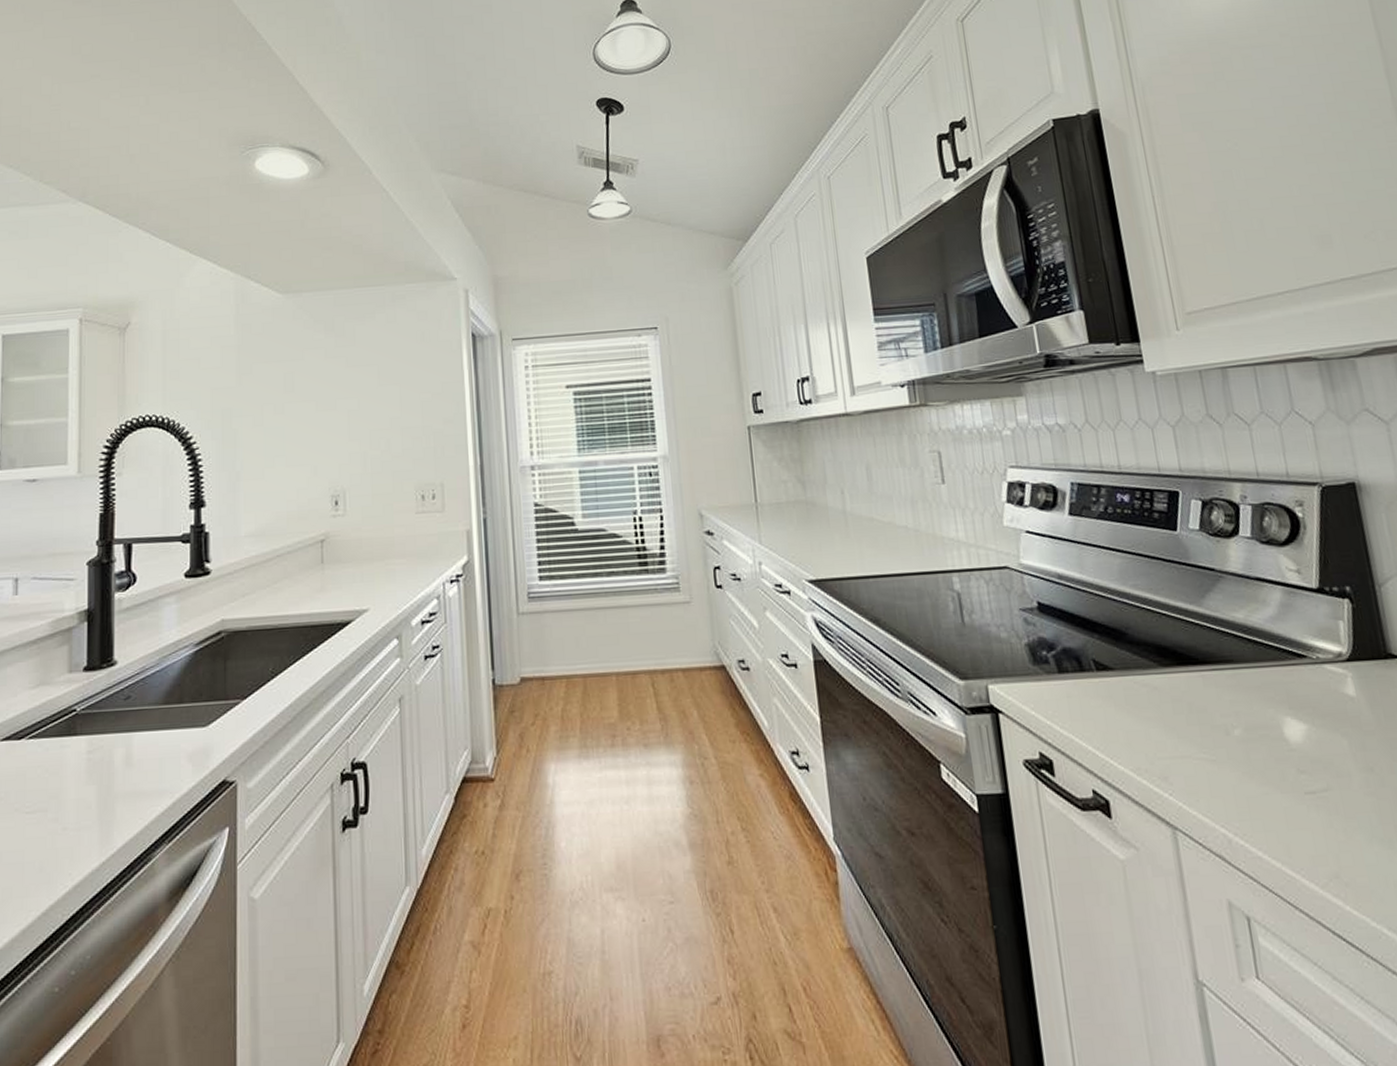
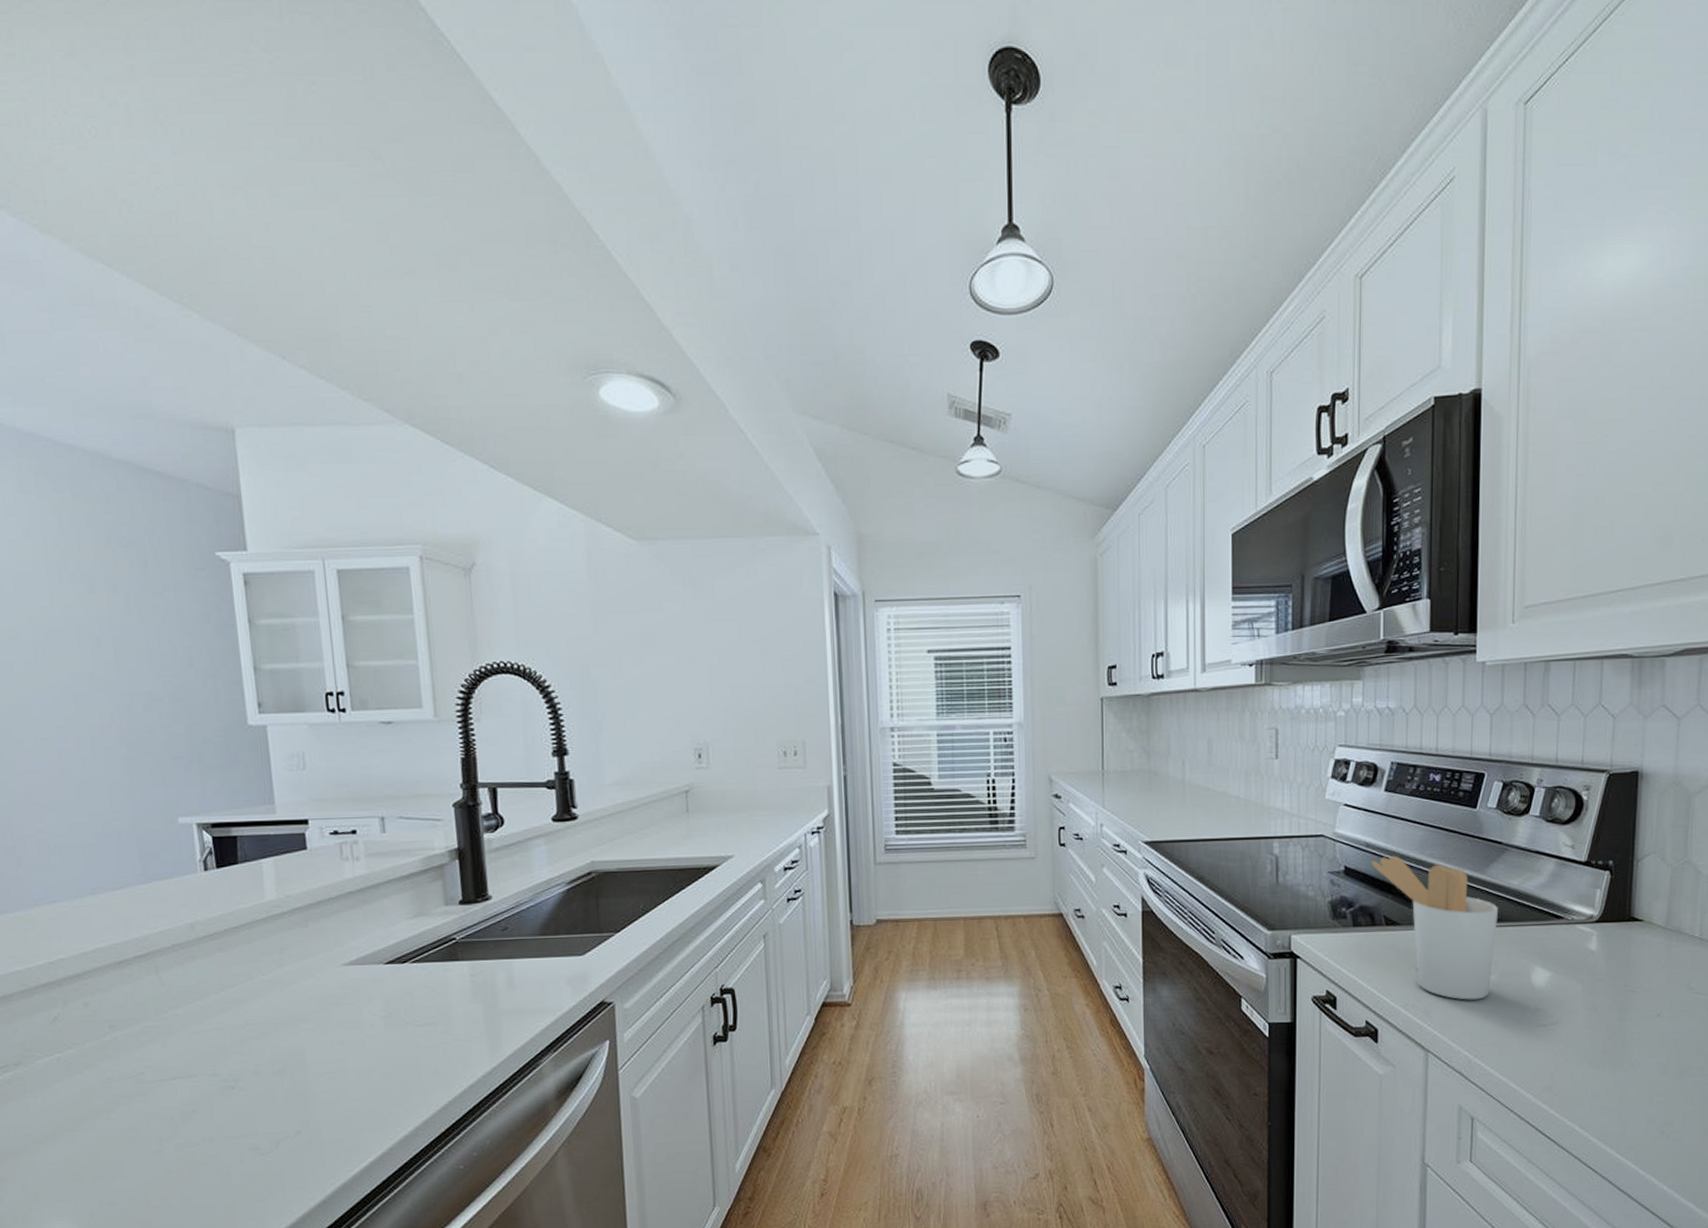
utensil holder: none [1067,588,1237,762] -> present [1371,855,1498,1000]

